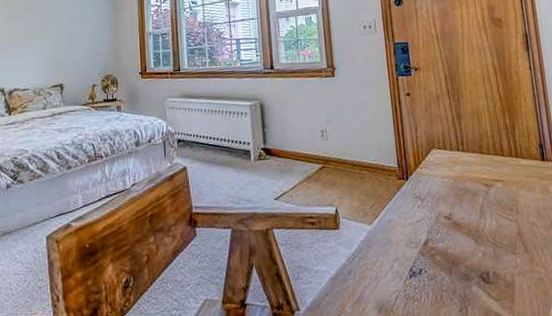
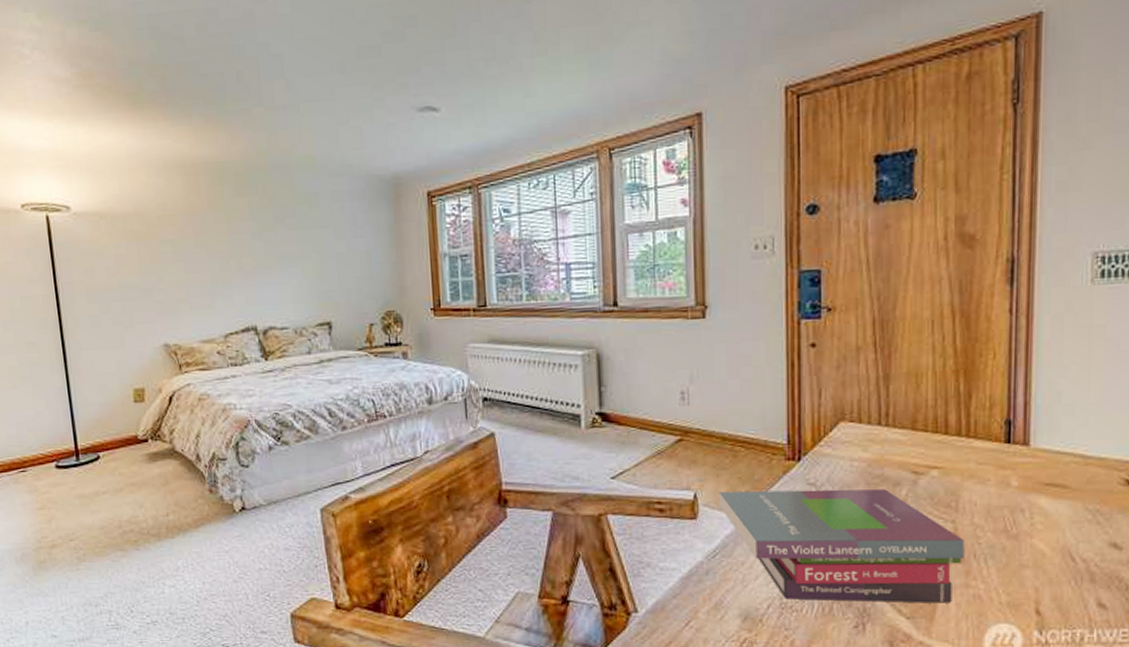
books: none [353,199,528,291] -> present [718,489,965,603]

